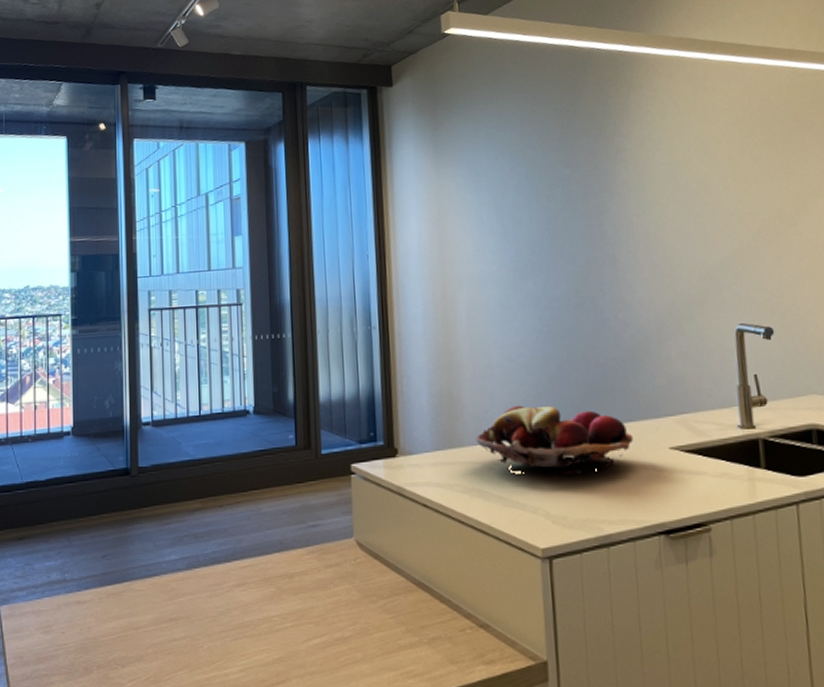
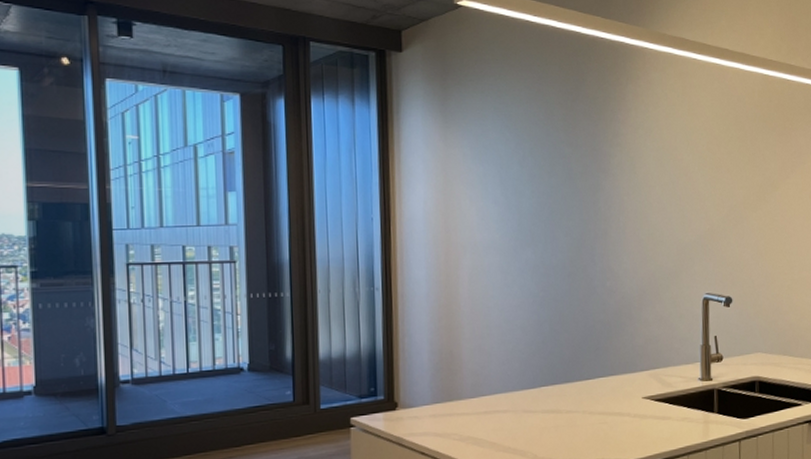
fruit basket: present [475,405,634,475] -> none [472,362,613,423]

